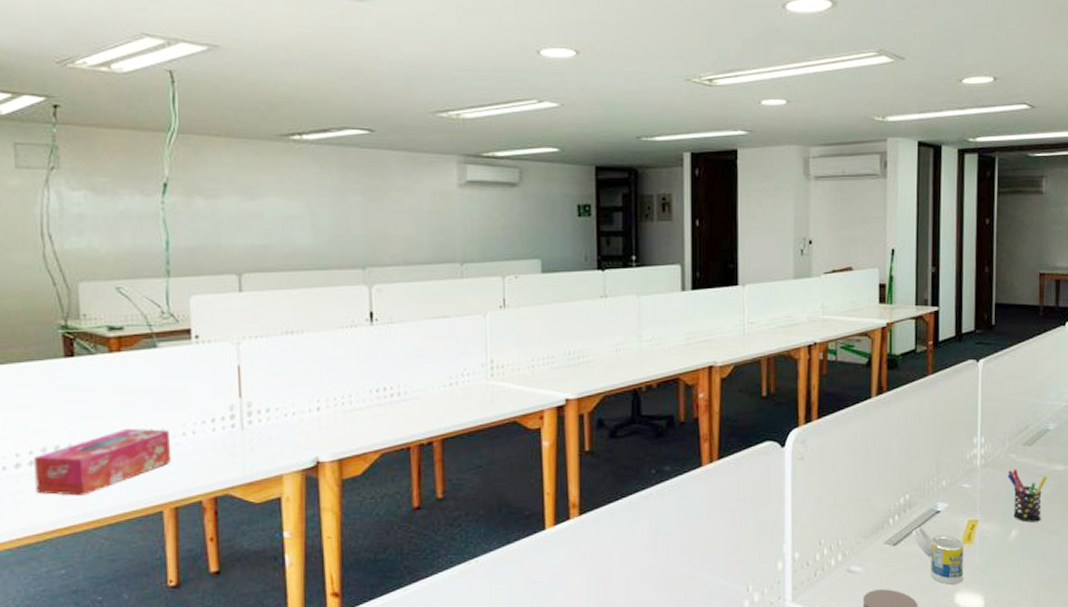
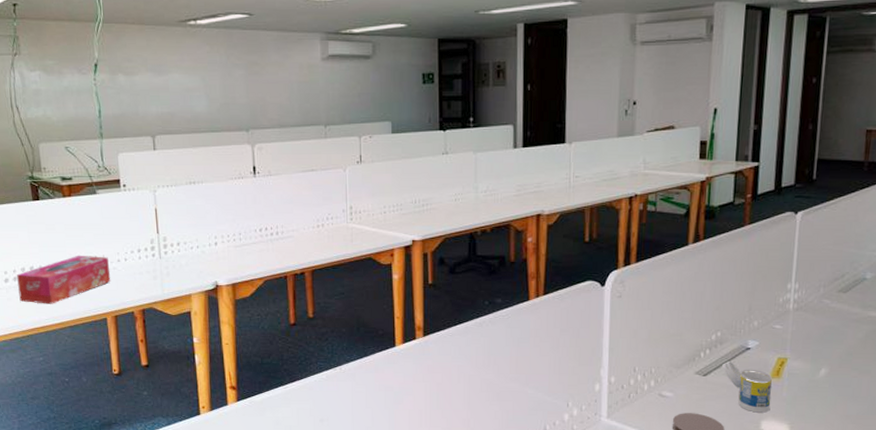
pen holder: present [1007,469,1048,523] -> none [820,313,861,363]

